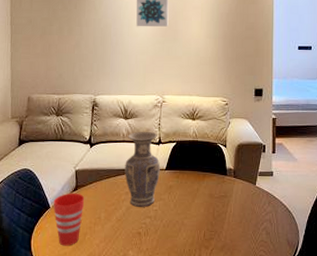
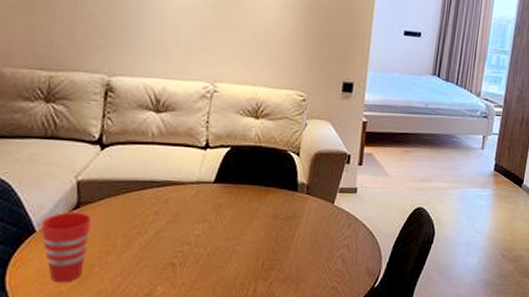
vase: present [124,131,160,207] -> none [153,130,206,231]

